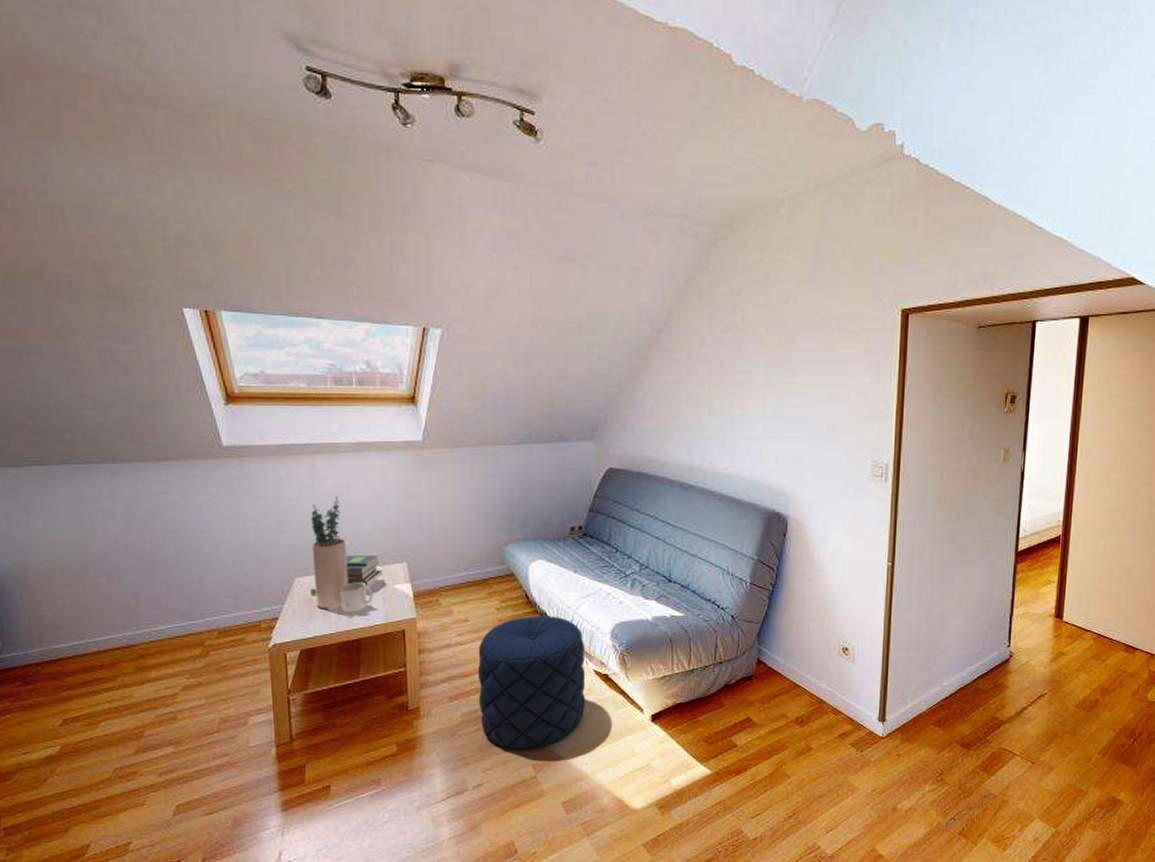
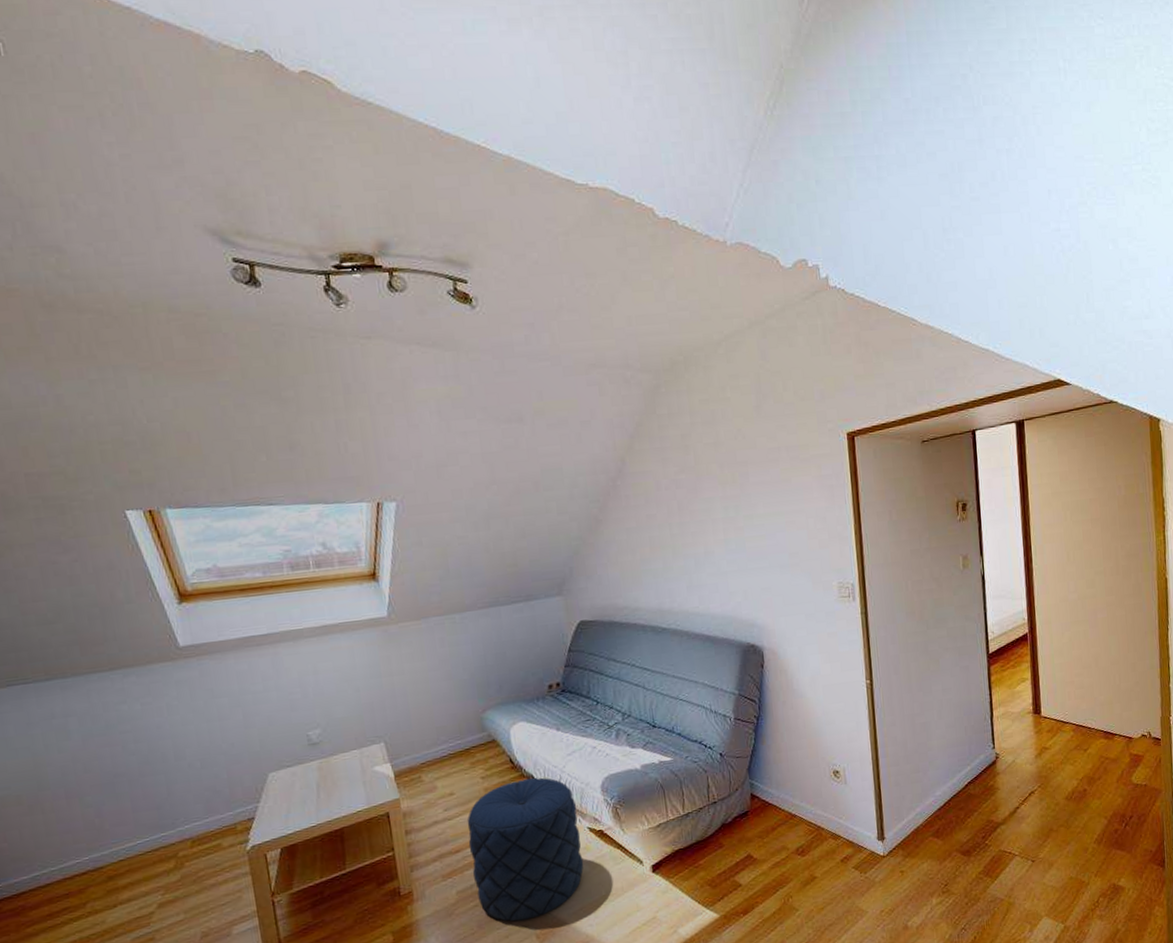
books: present [309,556,383,595] -> none [285,739,361,789]
vase: present [311,496,349,609] -> none [279,684,326,803]
mug: present [339,582,373,612] -> none [316,769,353,802]

